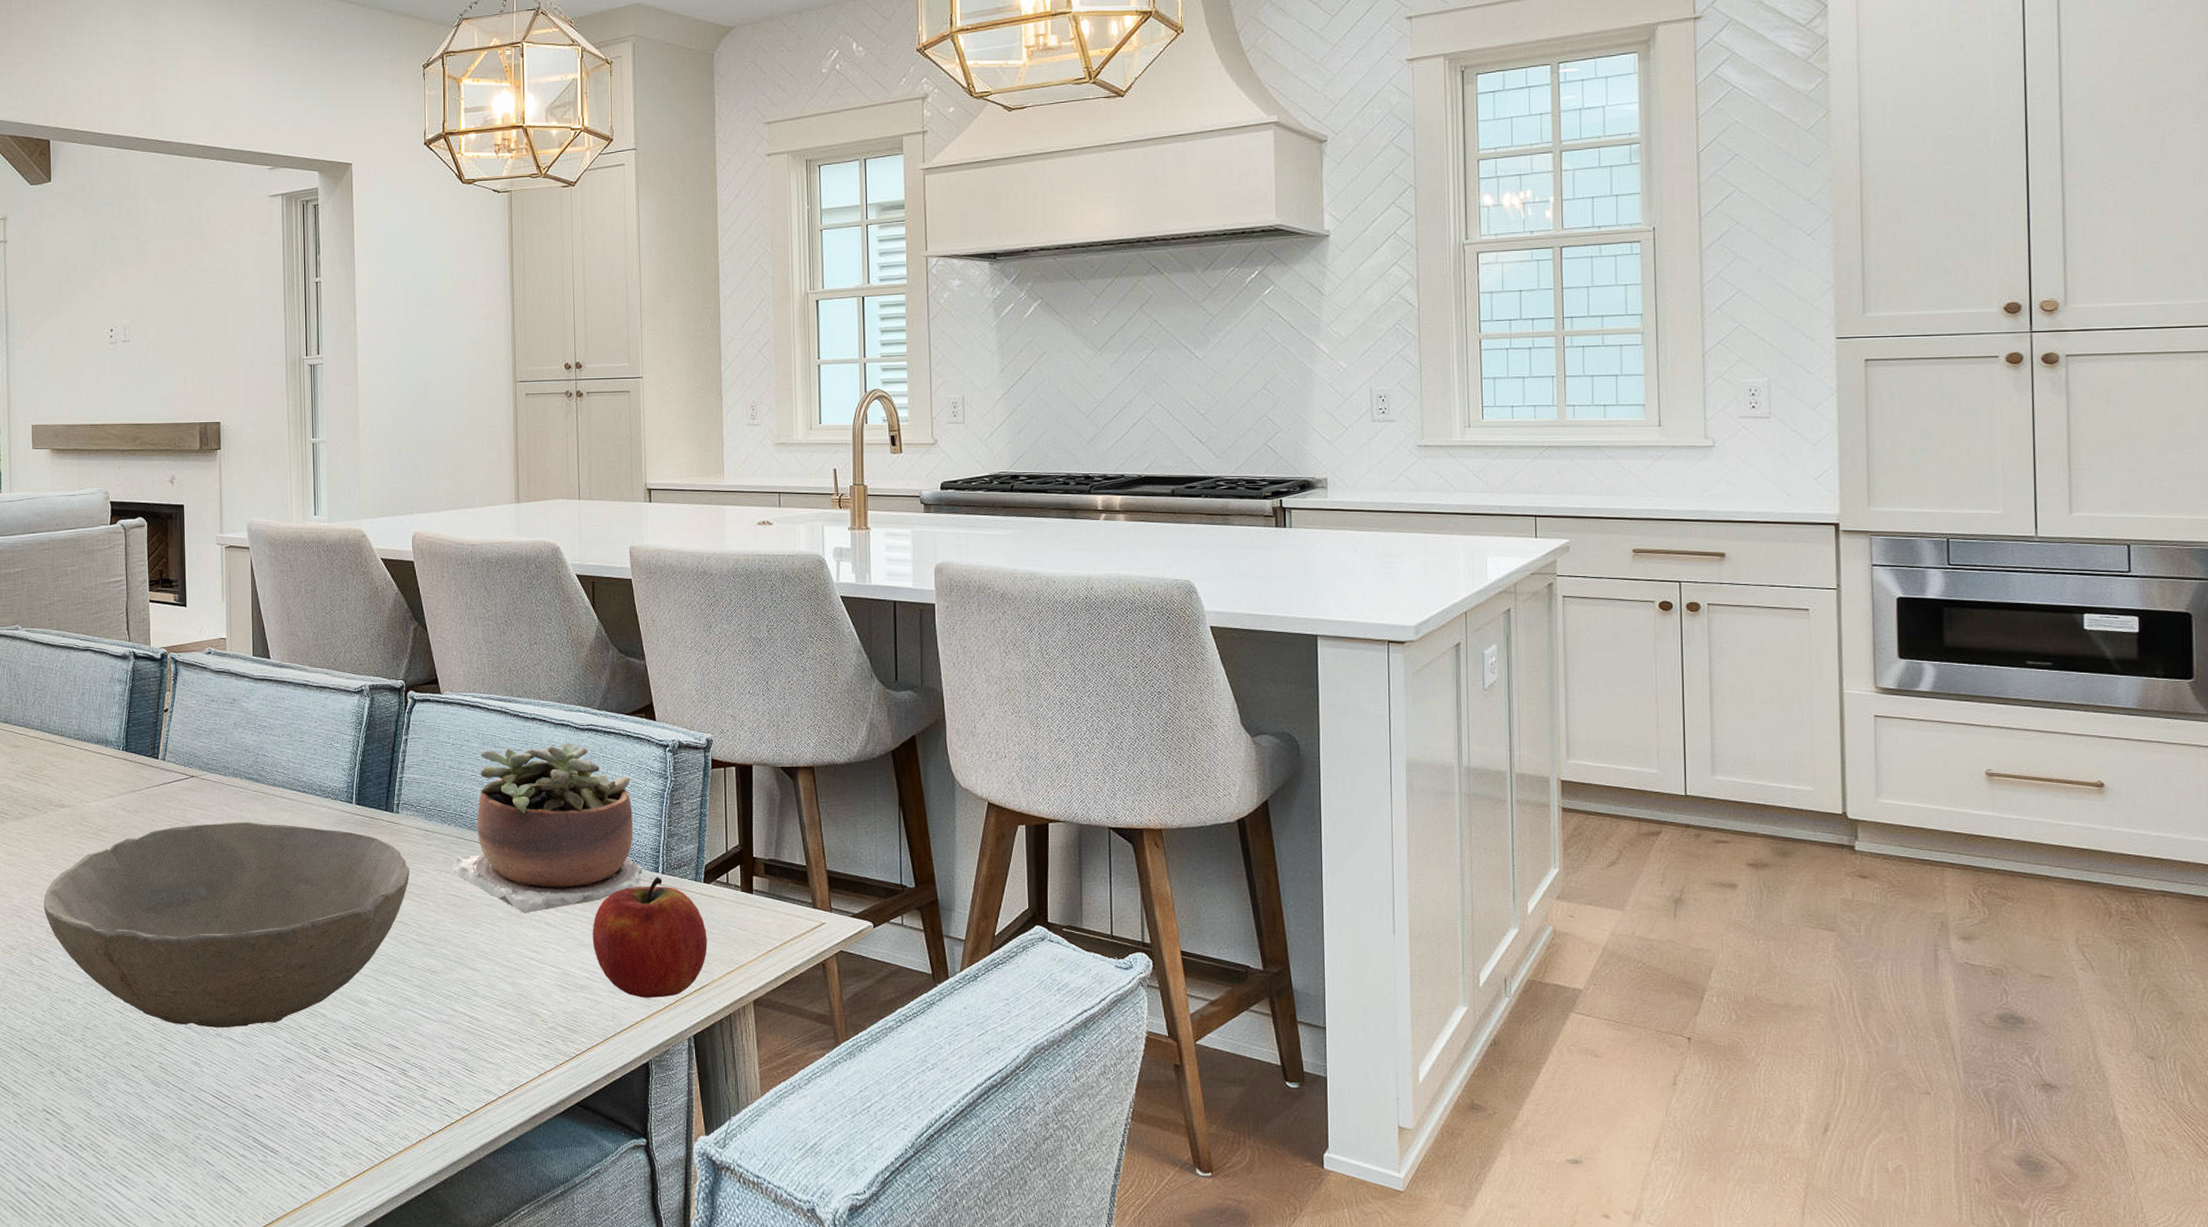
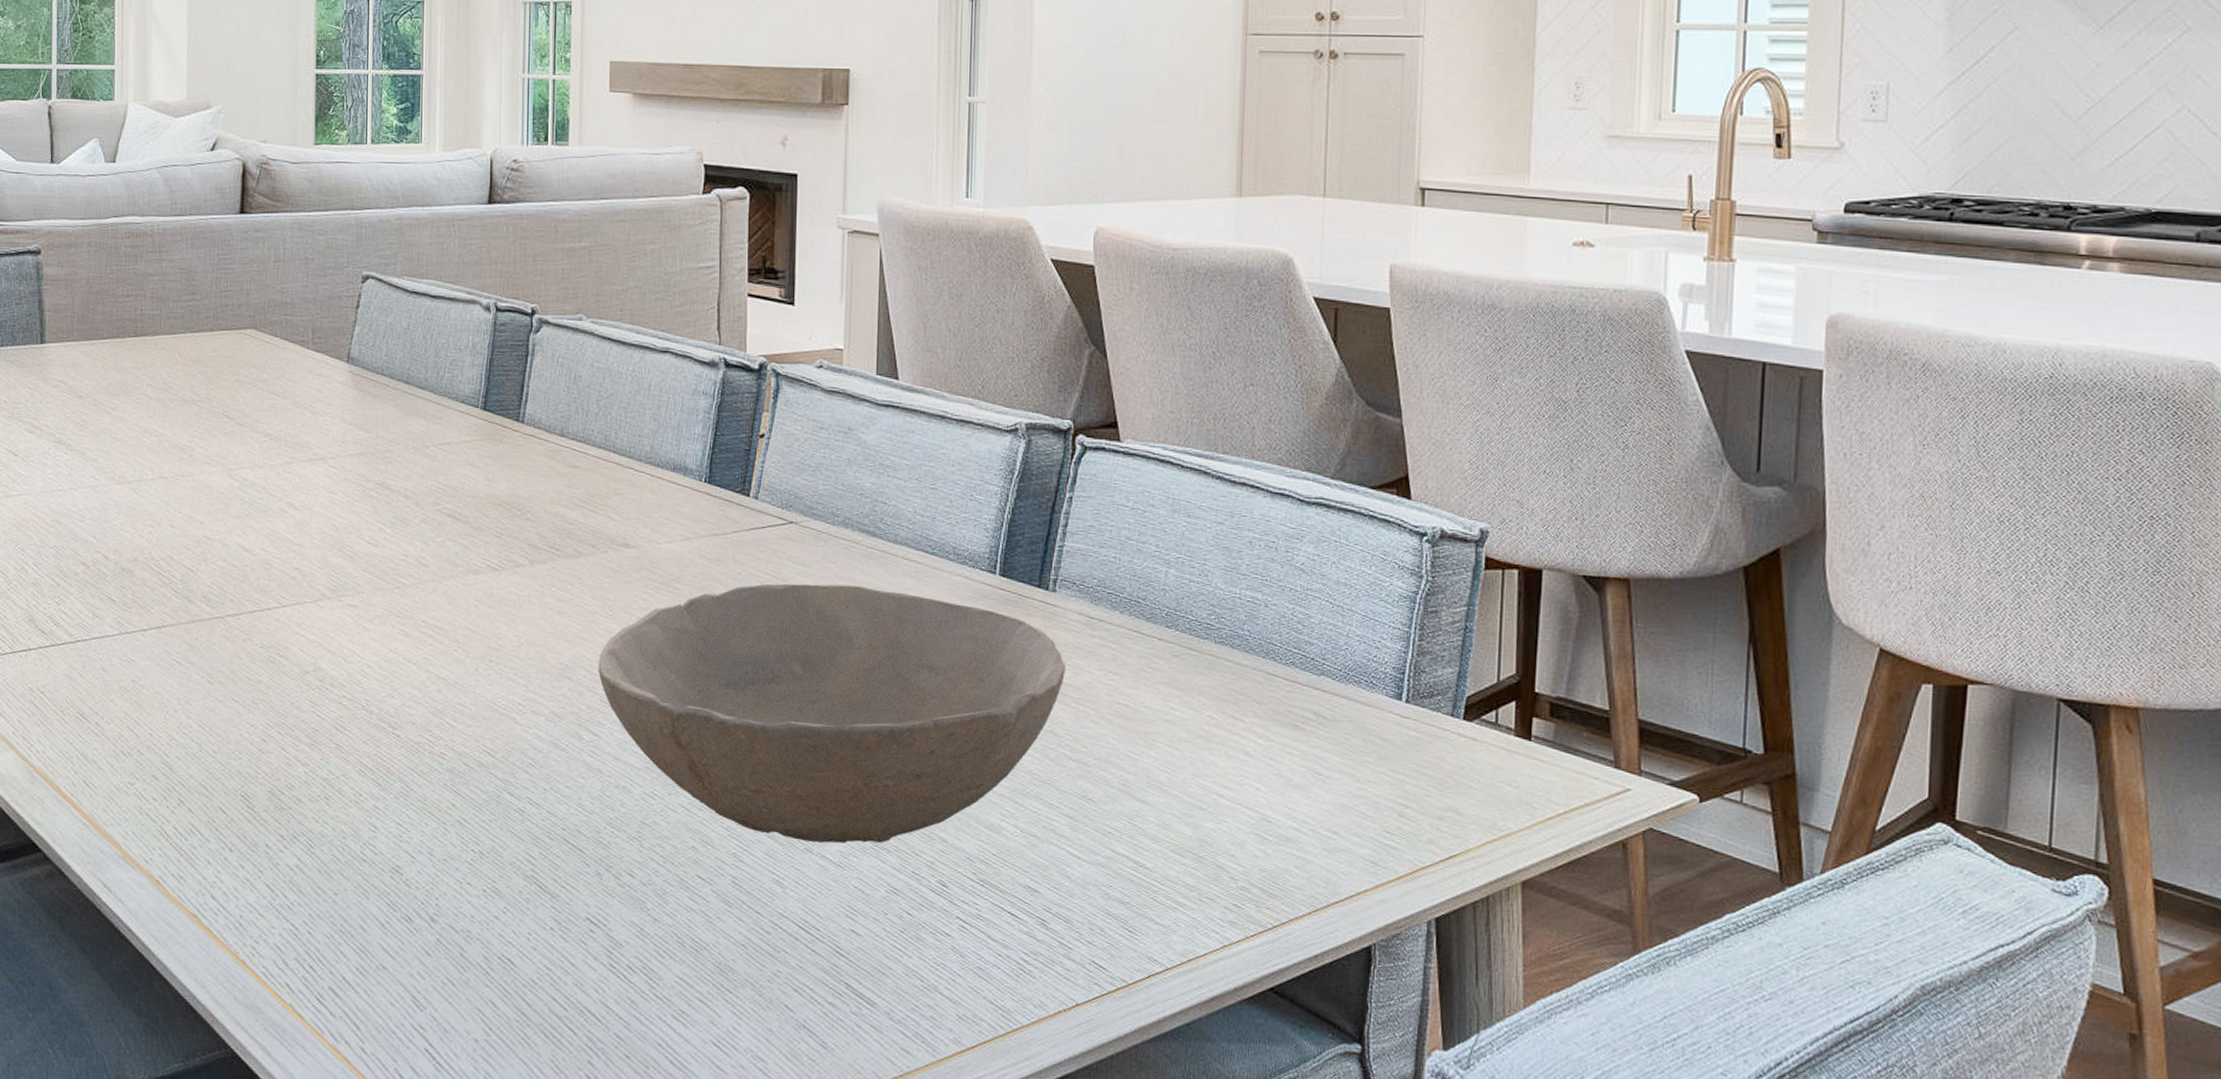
succulent plant: present [452,743,658,914] -> none [1122,519,1400,738]
fruit: present [592,877,707,998] -> none [1305,706,1463,865]

